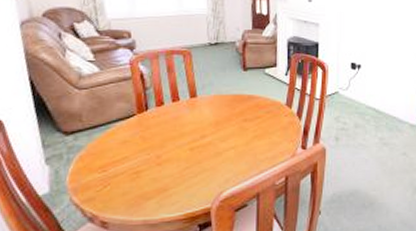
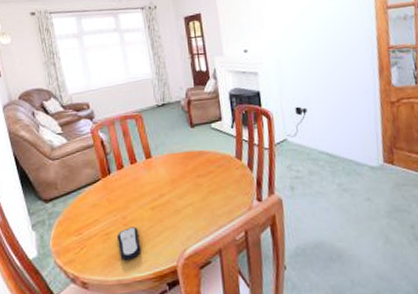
remote control: none [147,166,174,202] -> present [116,227,141,262]

